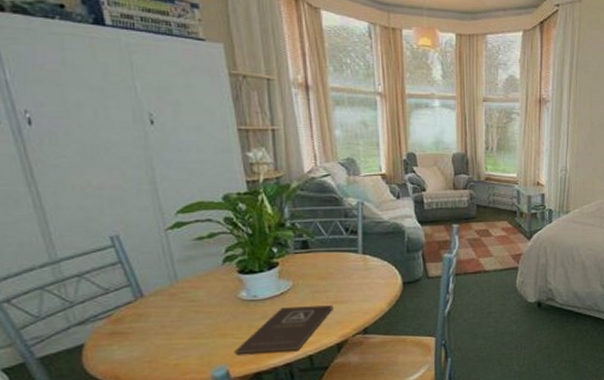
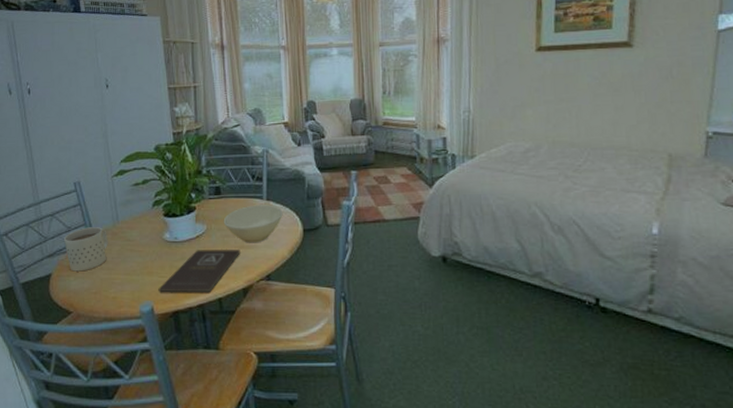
mug: none [99,287,165,340] -> present [63,227,108,272]
bowl: none [312,258,381,298] -> present [223,204,283,243]

